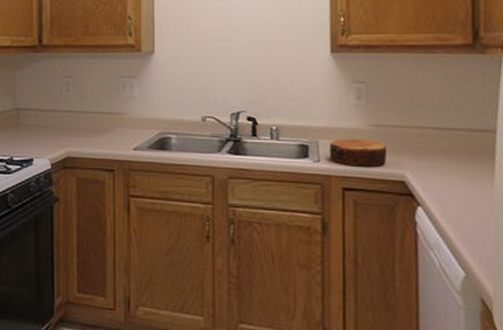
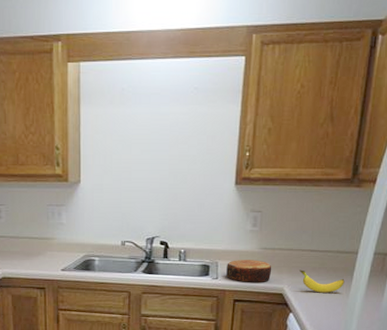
banana: none [423,151,485,181] -> present [299,270,345,293]

